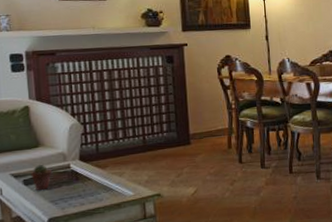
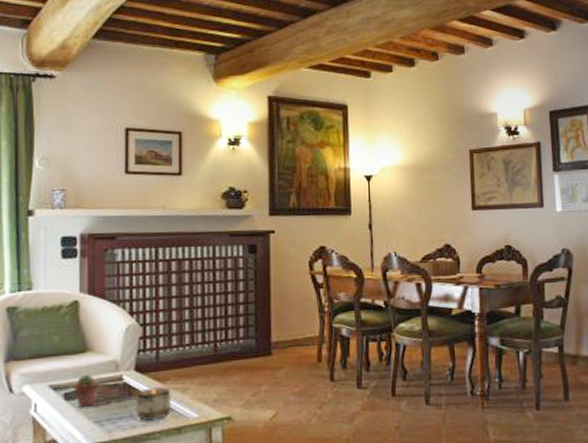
candle holder: none [83,172,112,199] -> present [137,387,171,421]

